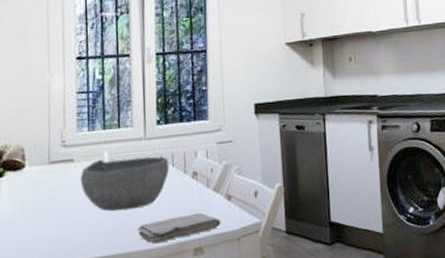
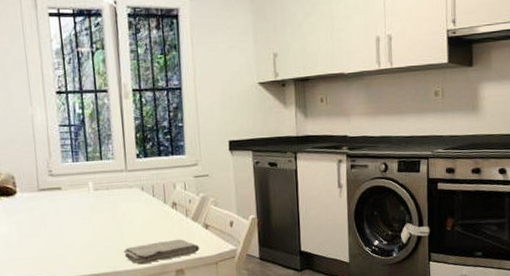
bowl: present [80,156,170,211] -> none [68,187,151,235]

